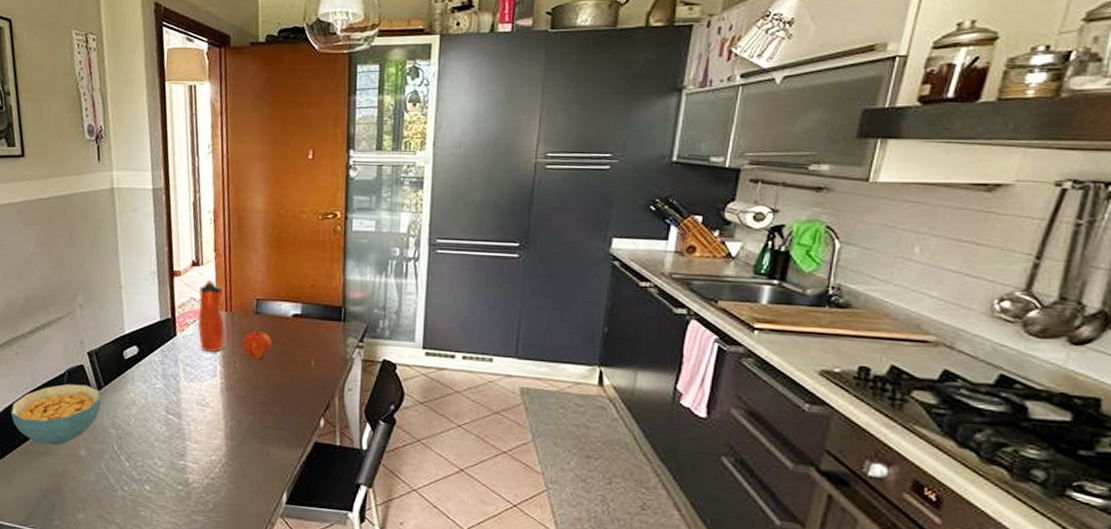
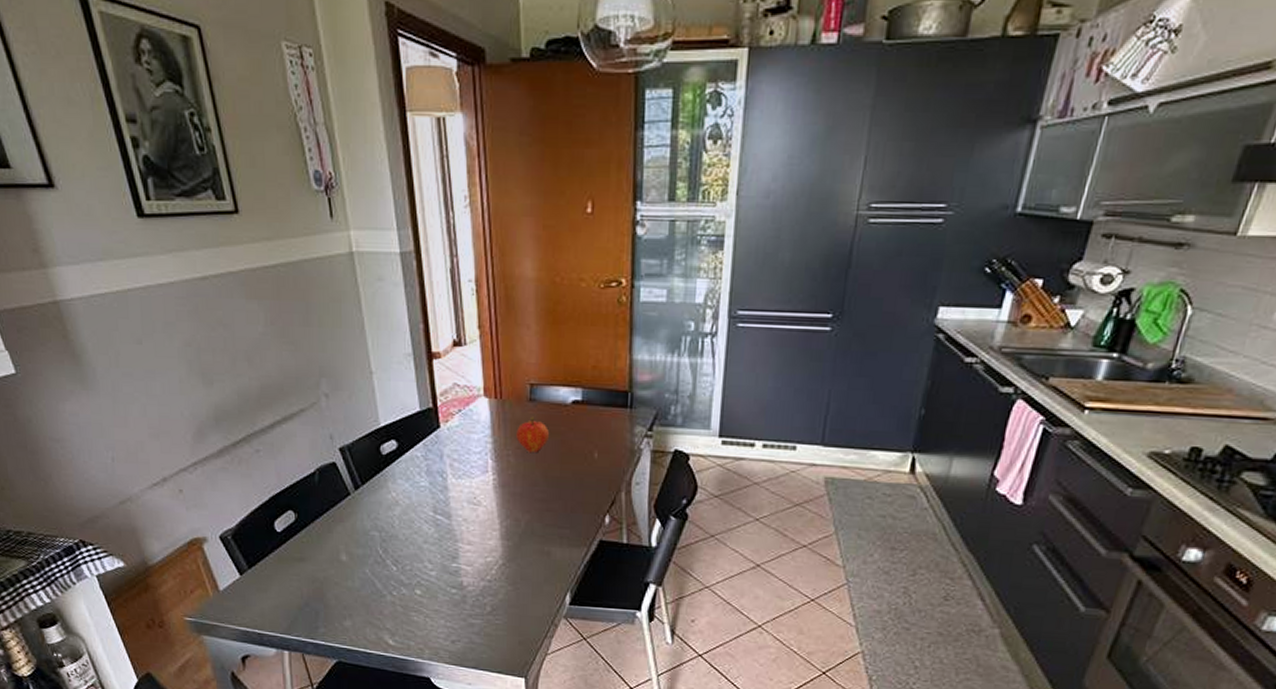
cereal bowl: present [10,383,101,445] -> none [258,483,359,550]
water bottle: present [197,279,226,353] -> none [463,361,497,446]

